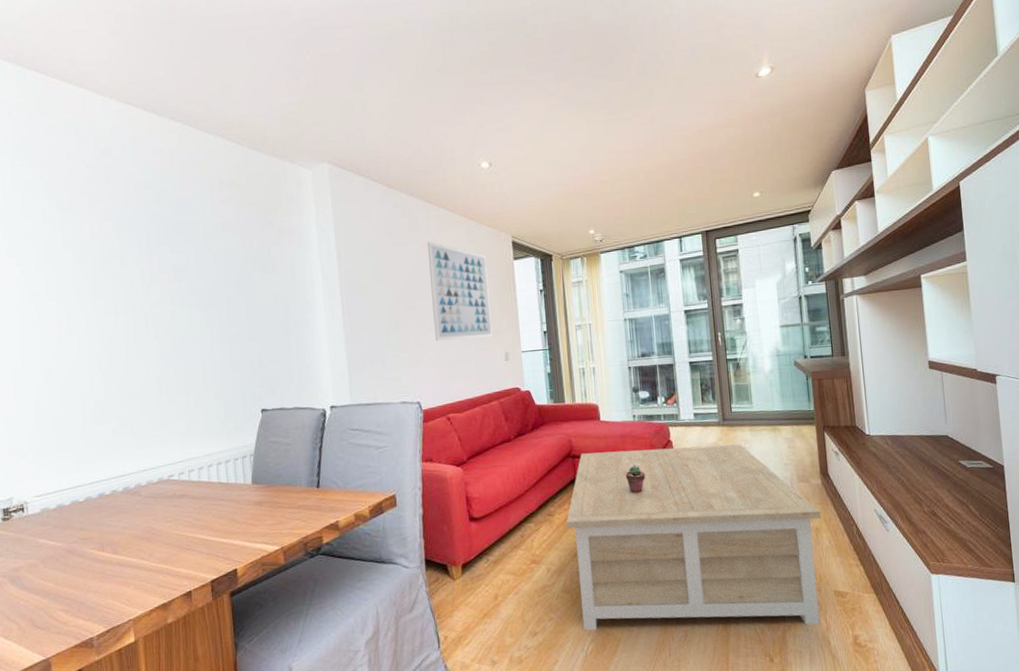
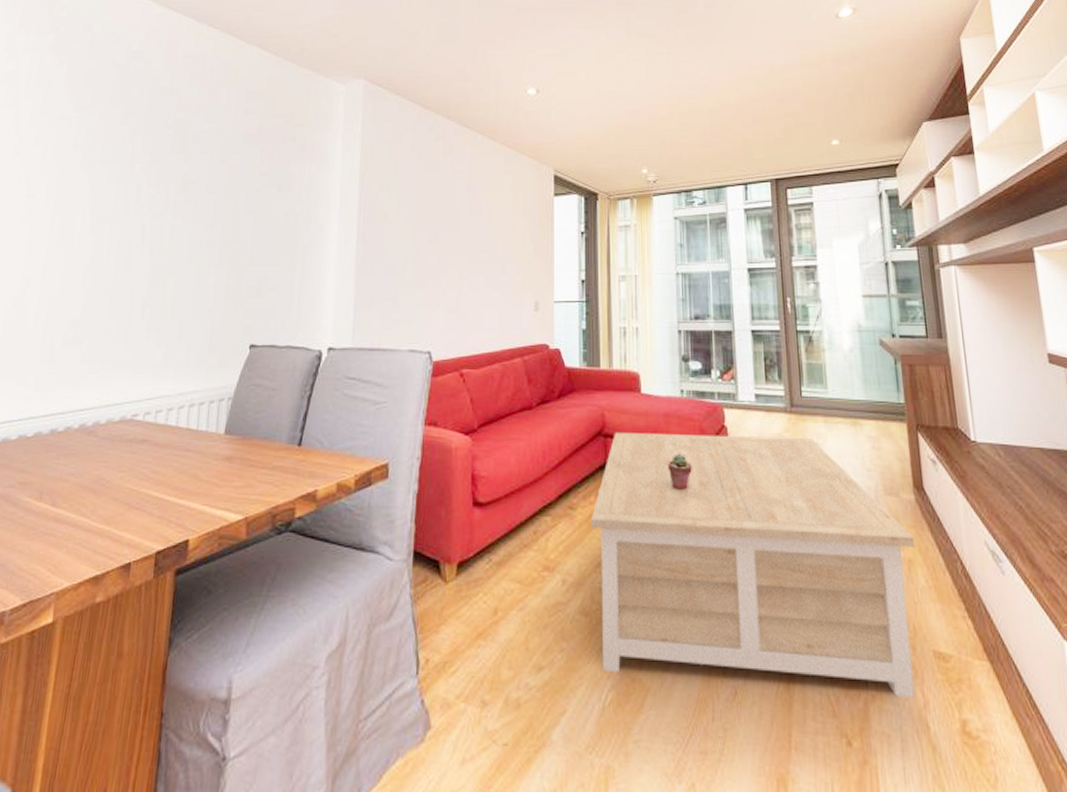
wall art: present [427,242,493,342] -> none [456,170,524,282]

